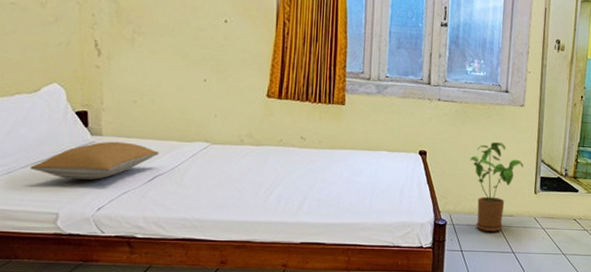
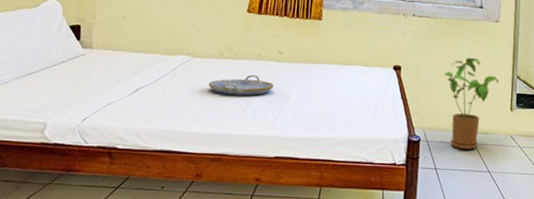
pillow: present [29,141,160,180] -> none [24,54,144,91]
serving tray: none [229,161,298,183] -> present [208,75,275,96]

